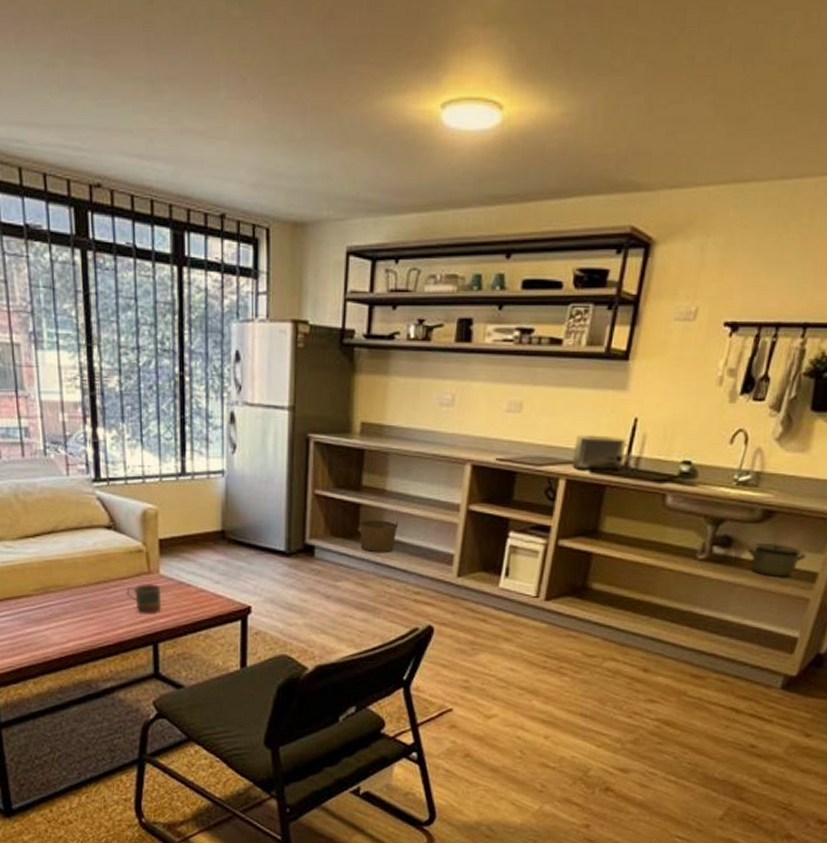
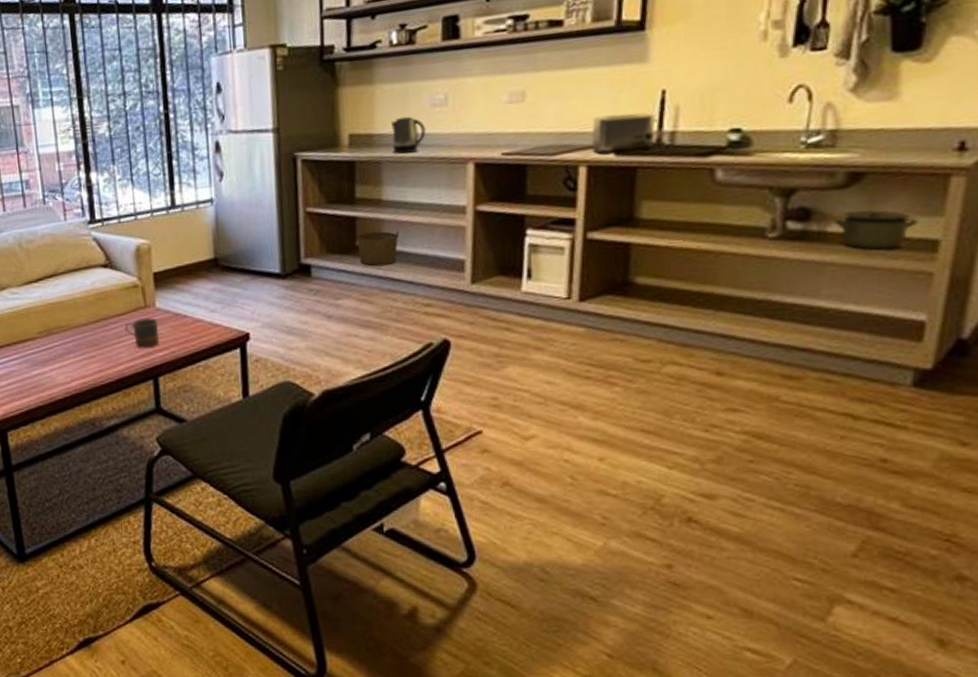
kettle: none [401,411,432,447] -> present [391,116,426,154]

